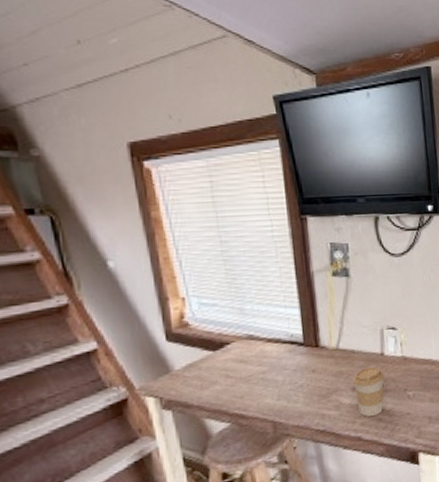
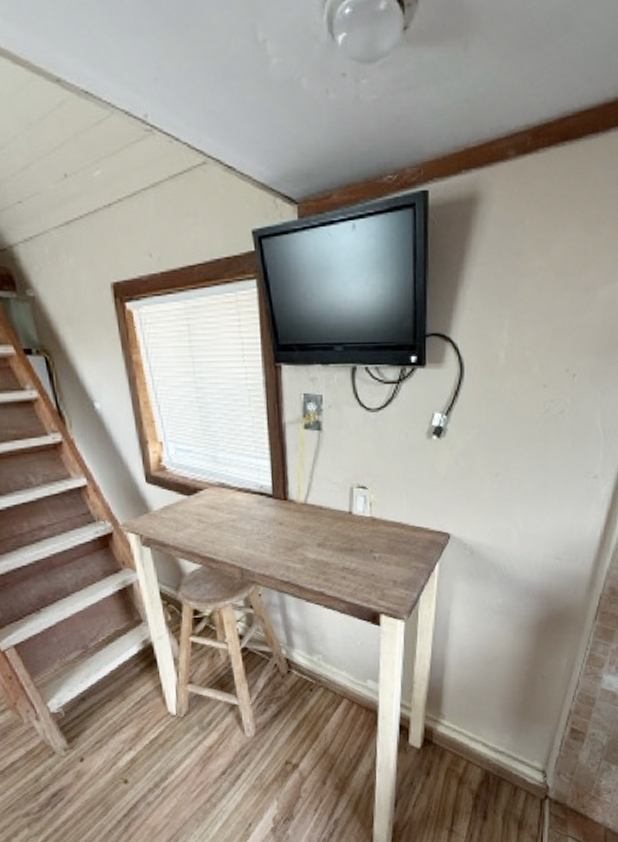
coffee cup: present [353,366,384,417] -> none [319,525,351,574]

